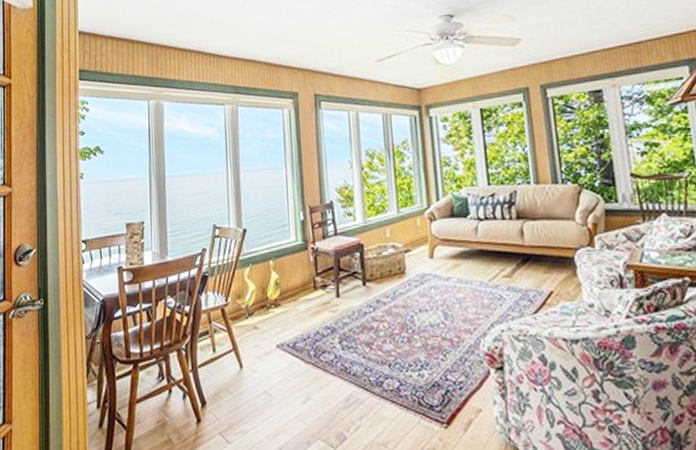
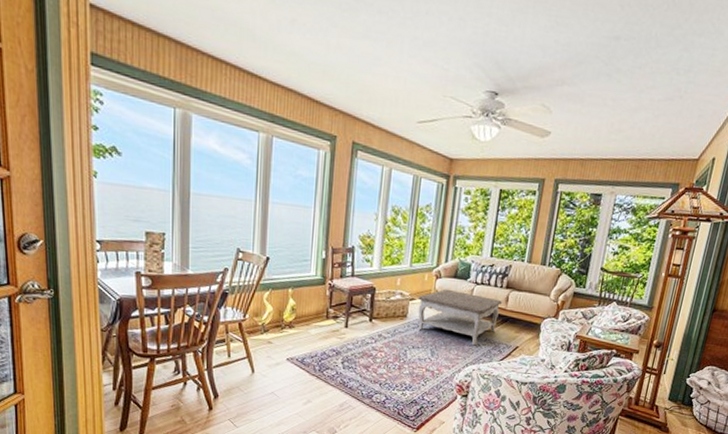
coffee table: none [414,231,518,298] -> present [417,289,503,346]

